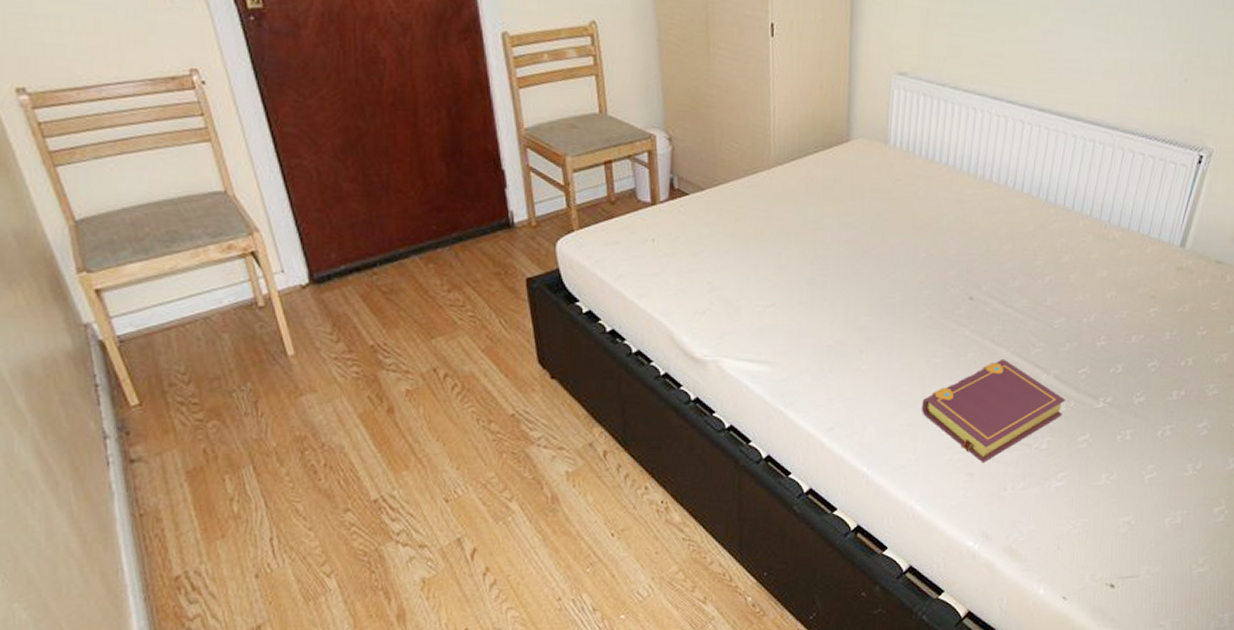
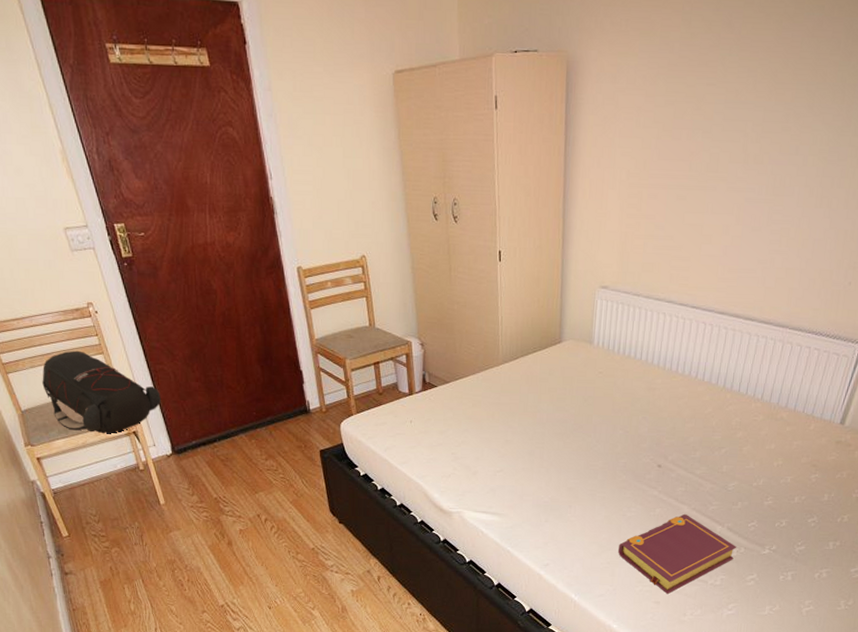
backpack: none [111,135,296,255] -> present [42,350,161,434]

